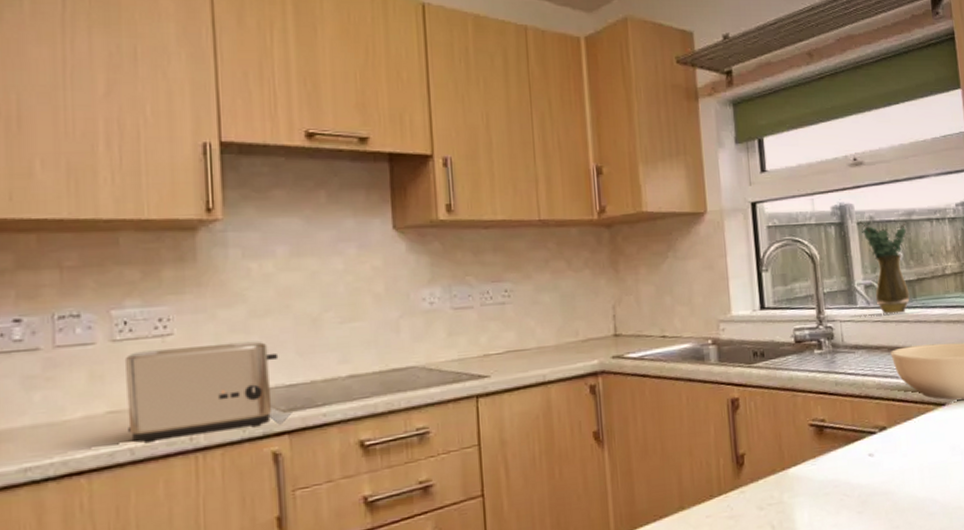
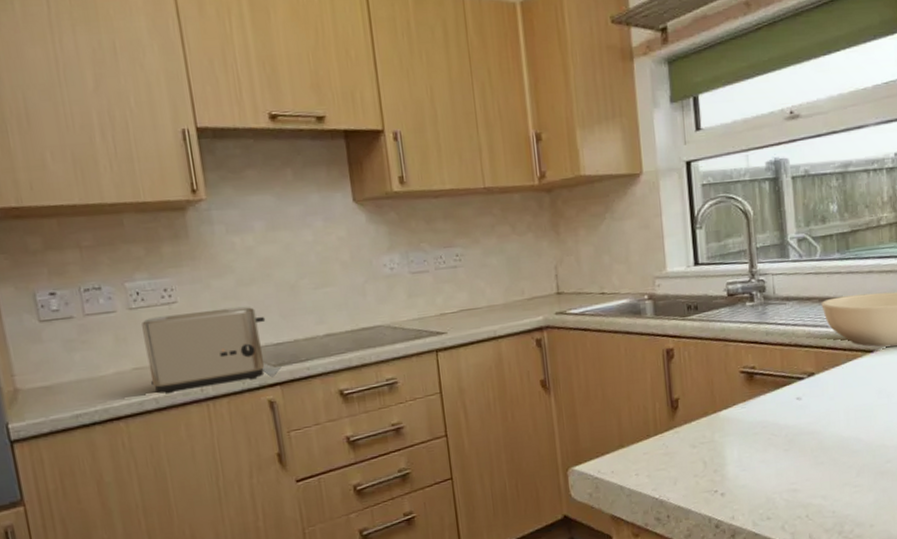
vase: present [860,221,910,315] -> none [794,175,843,267]

